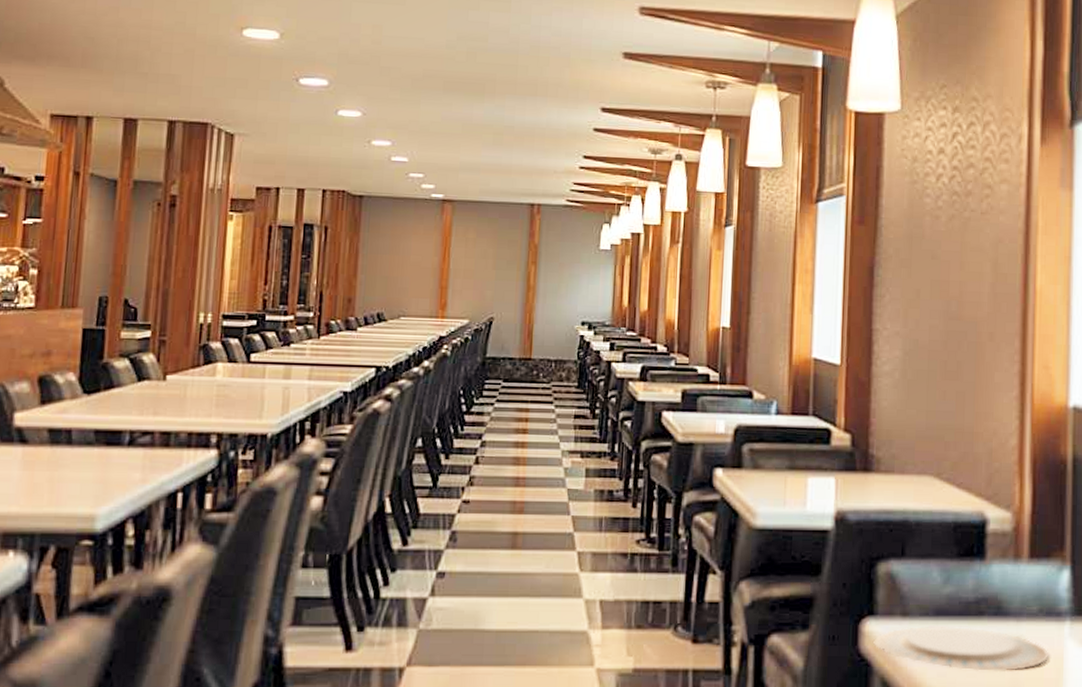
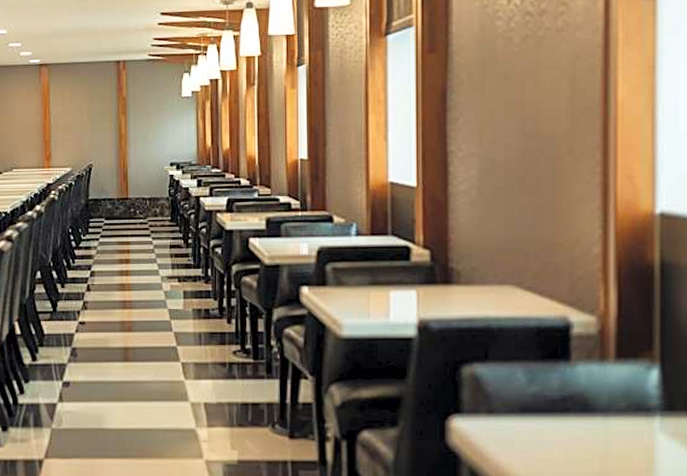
plate: present [873,627,1049,671] -> none [460,423,639,462]

